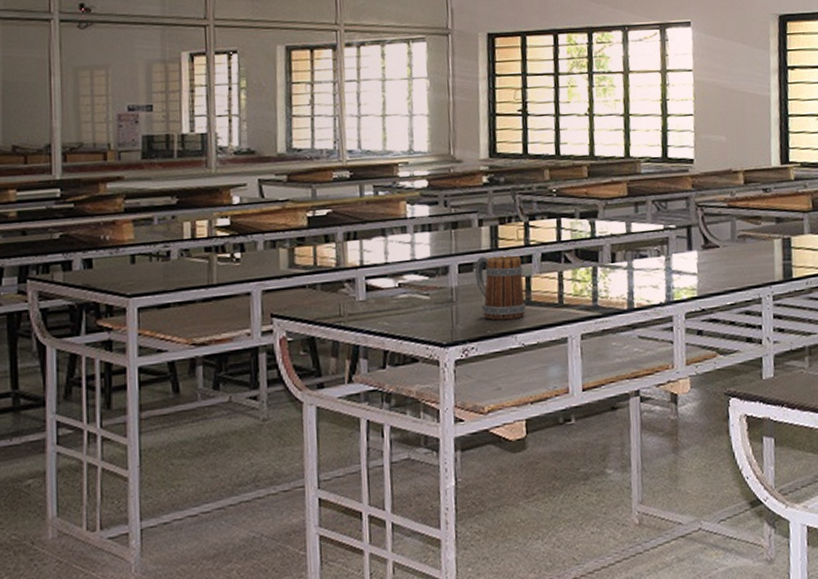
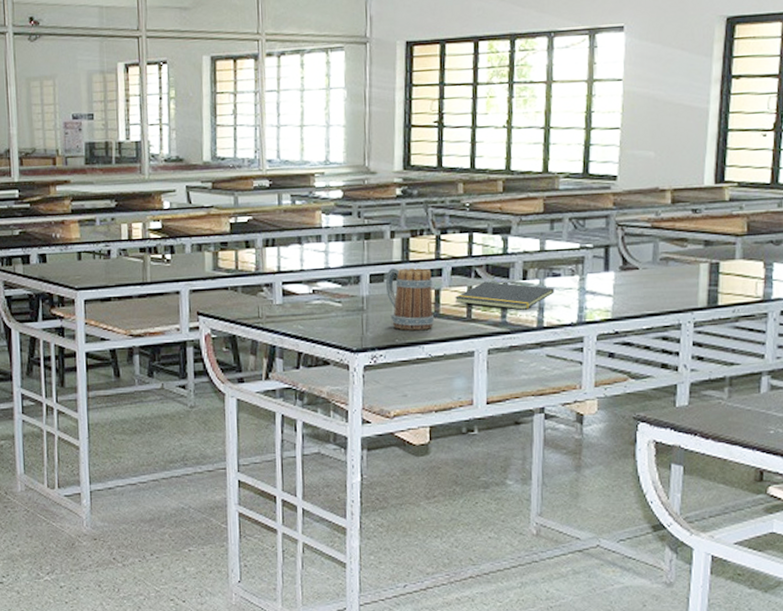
notepad: none [545,265,642,293] -> present [454,281,554,310]

